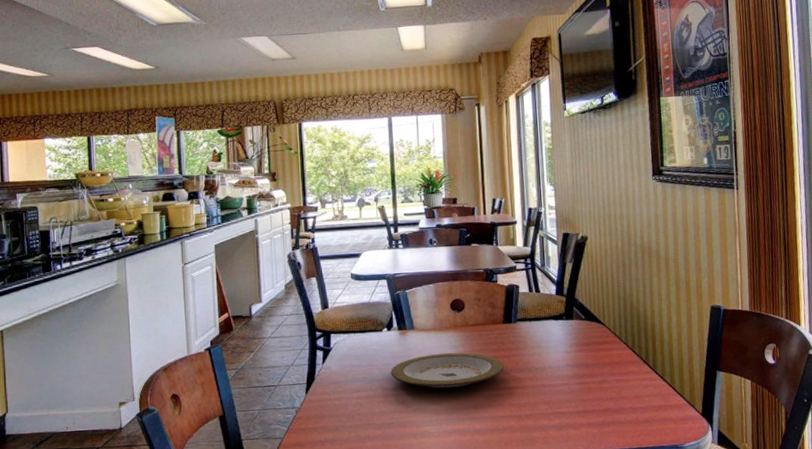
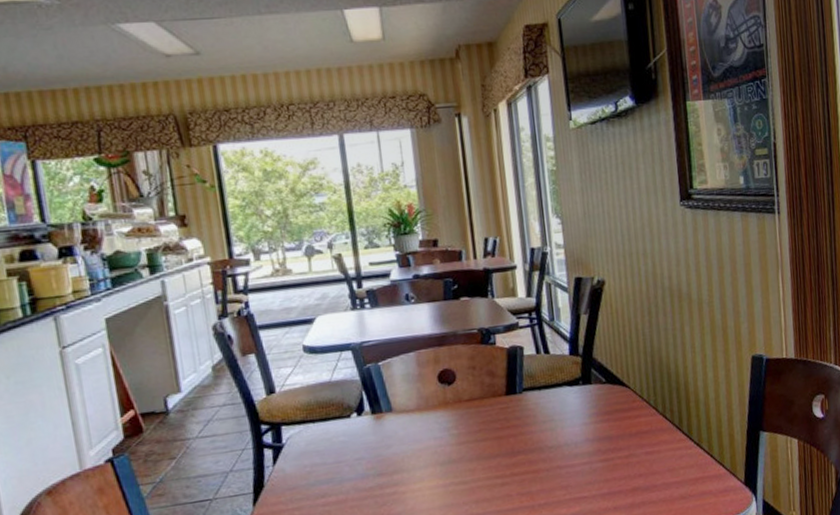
plate: present [390,352,504,389] -> none [365,435,510,484]

